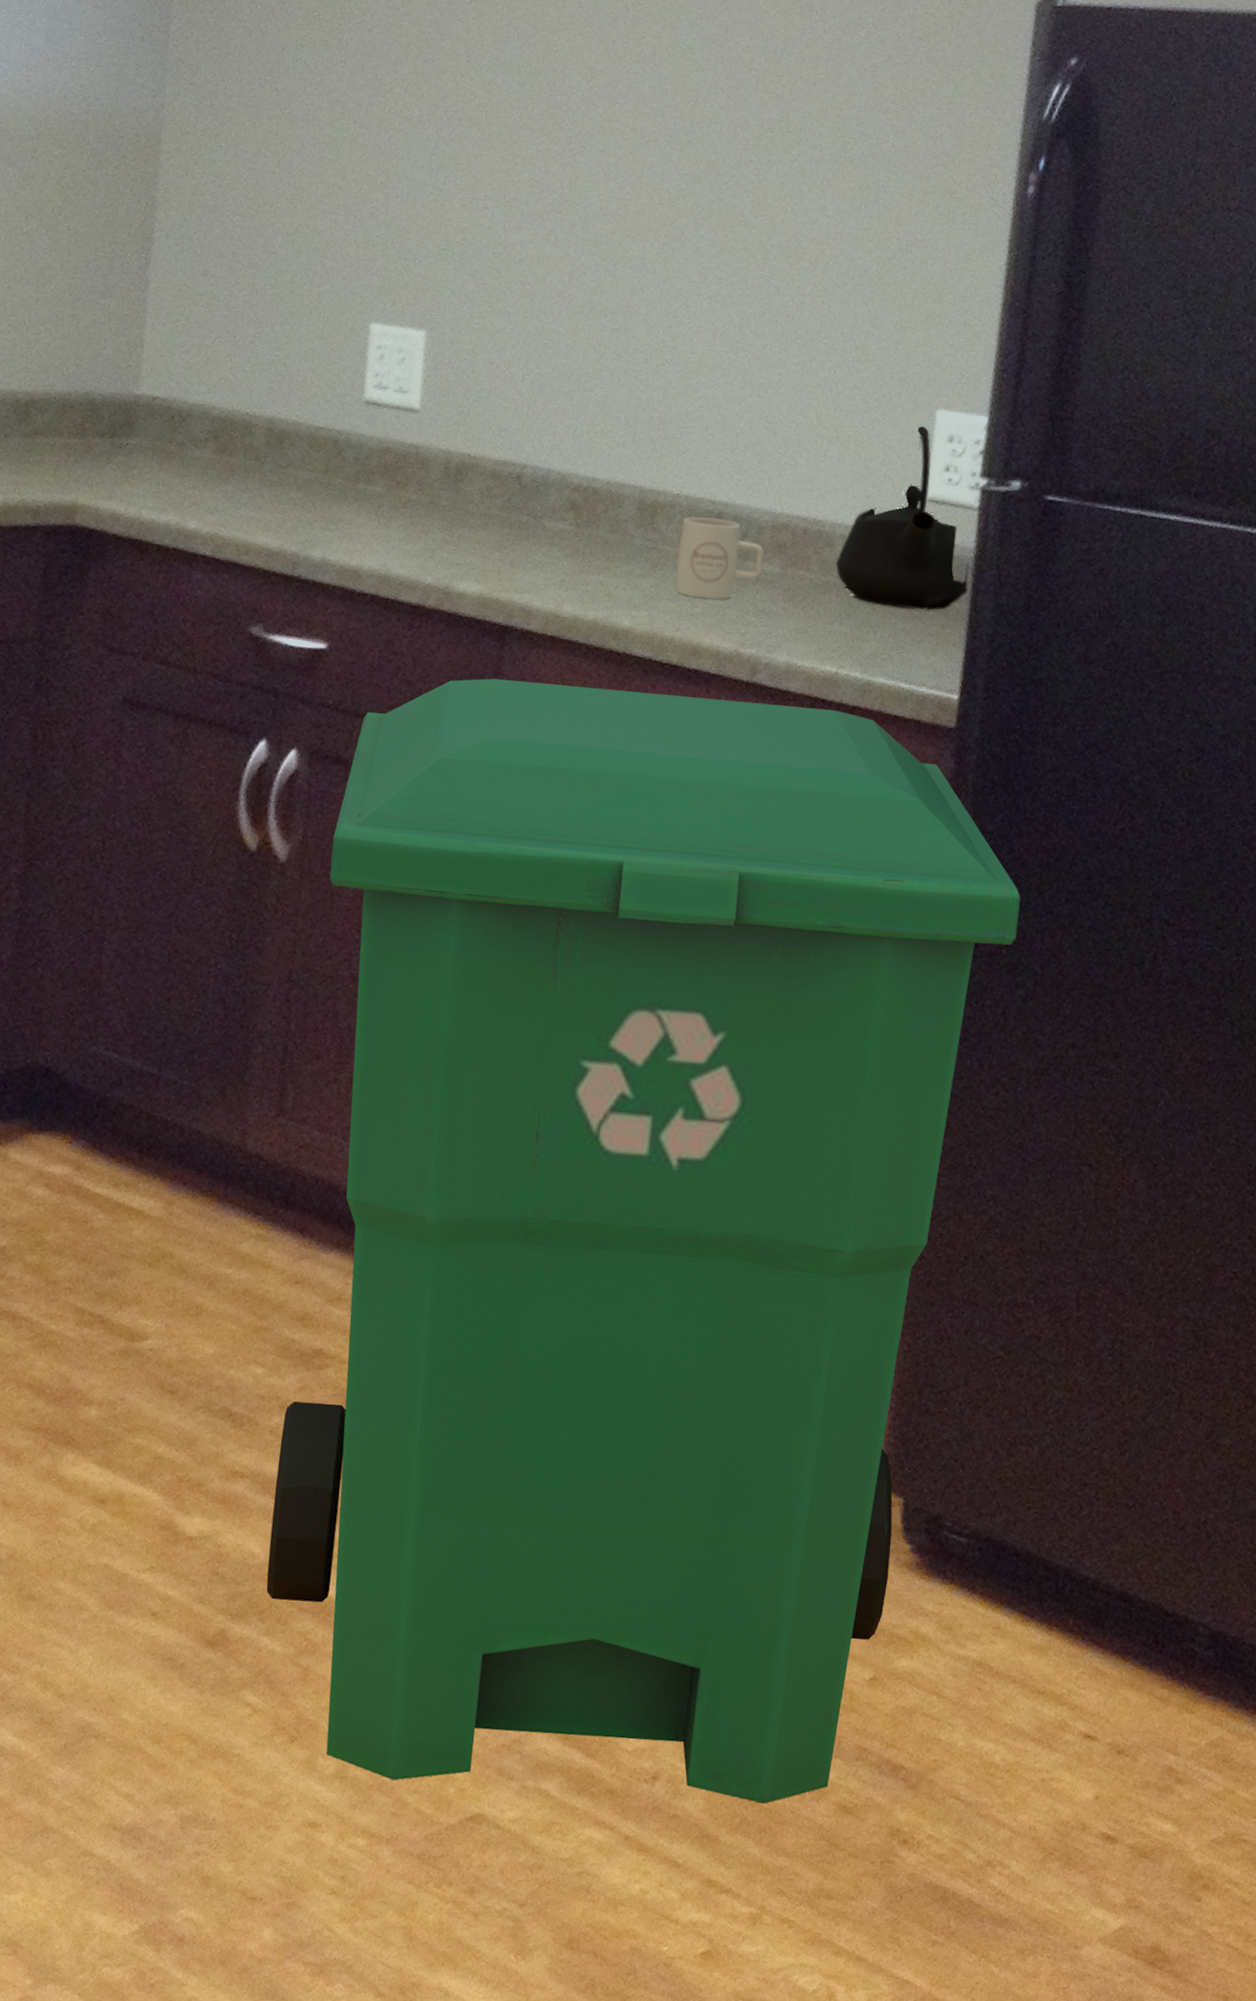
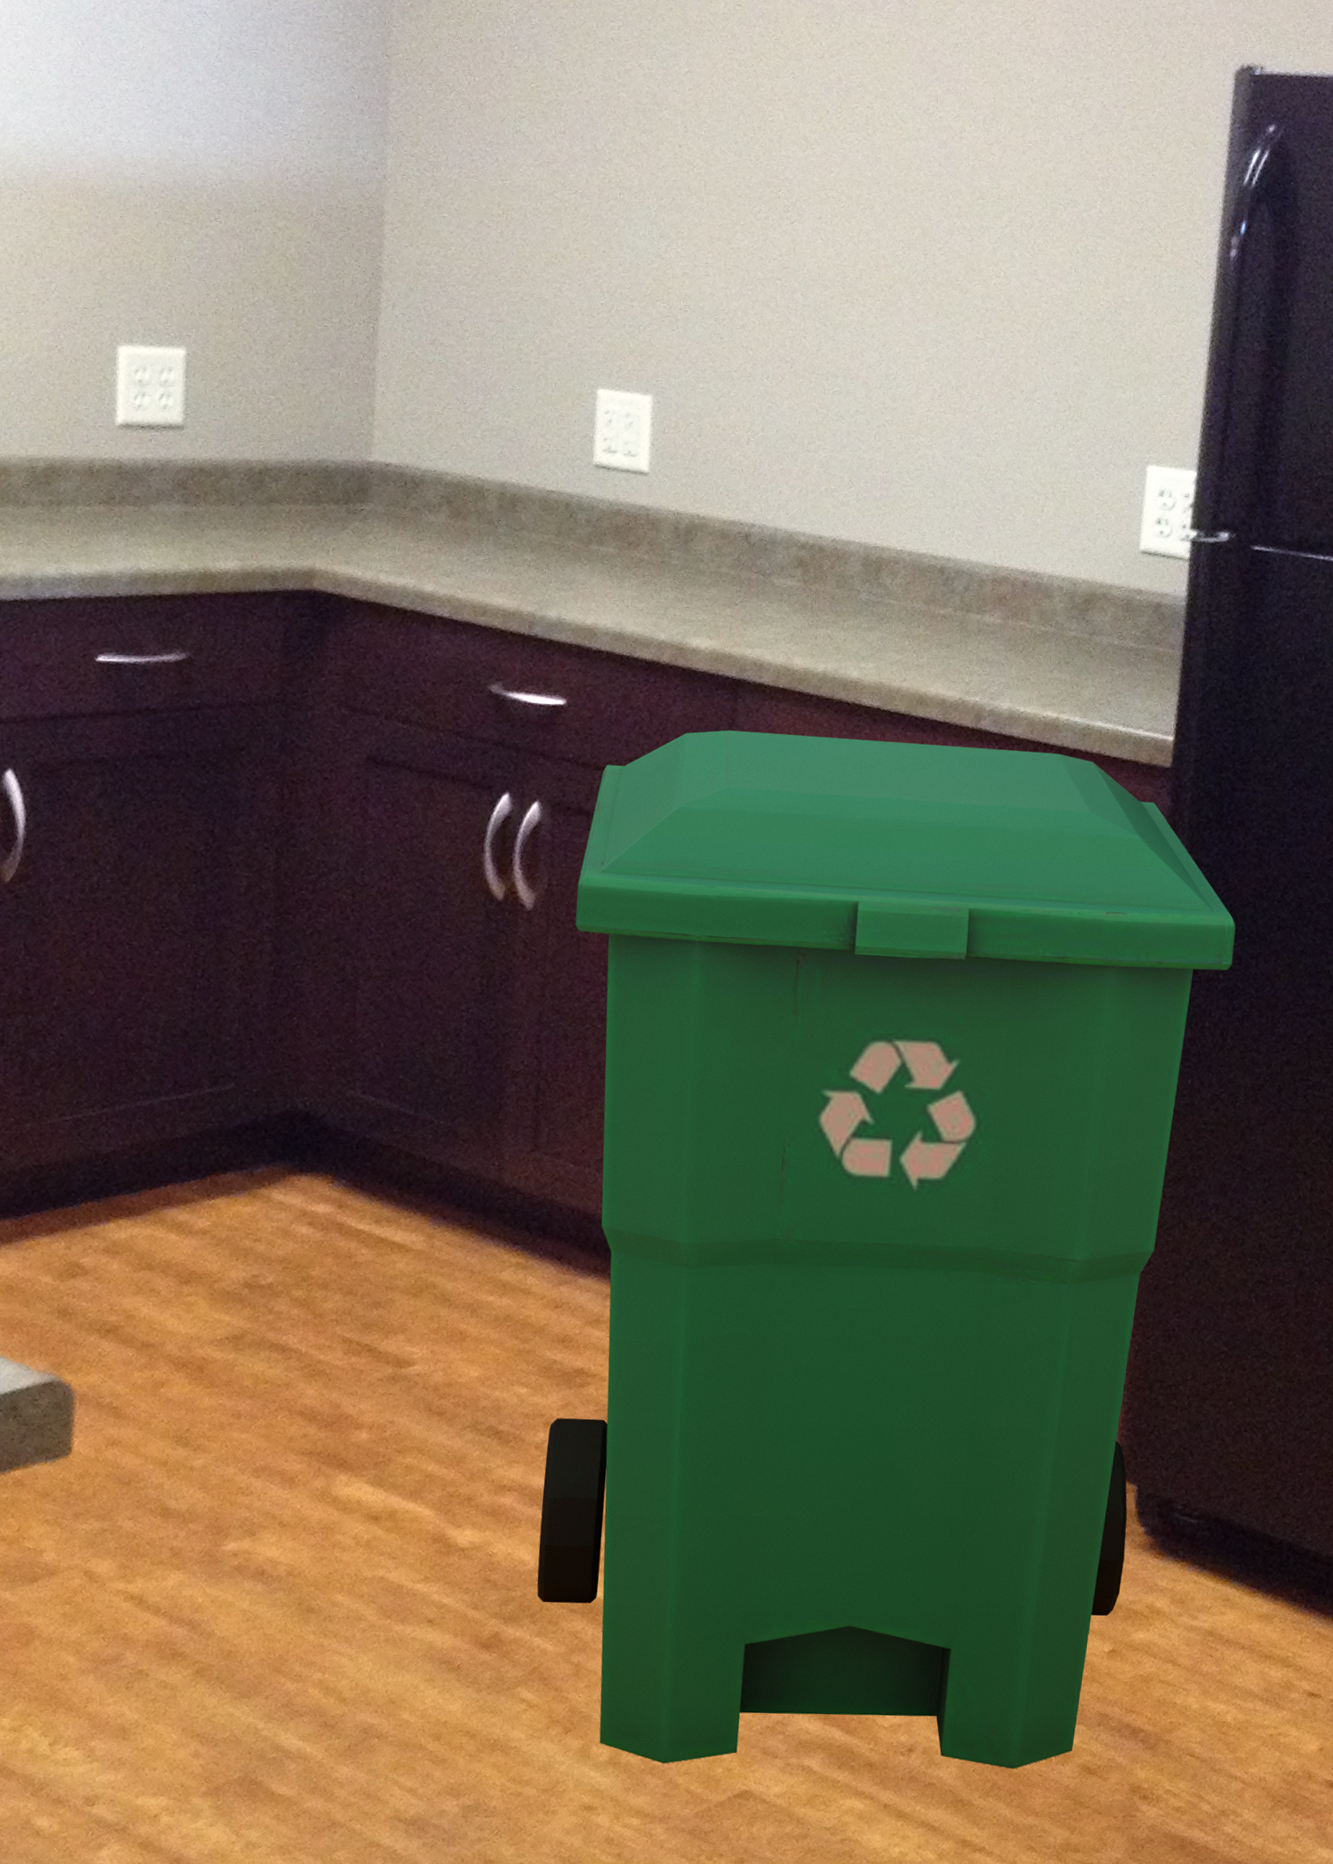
mug: present [676,516,764,600] -> none [901,571,986,651]
kettle: present [835,426,970,611] -> none [1054,481,1183,658]

